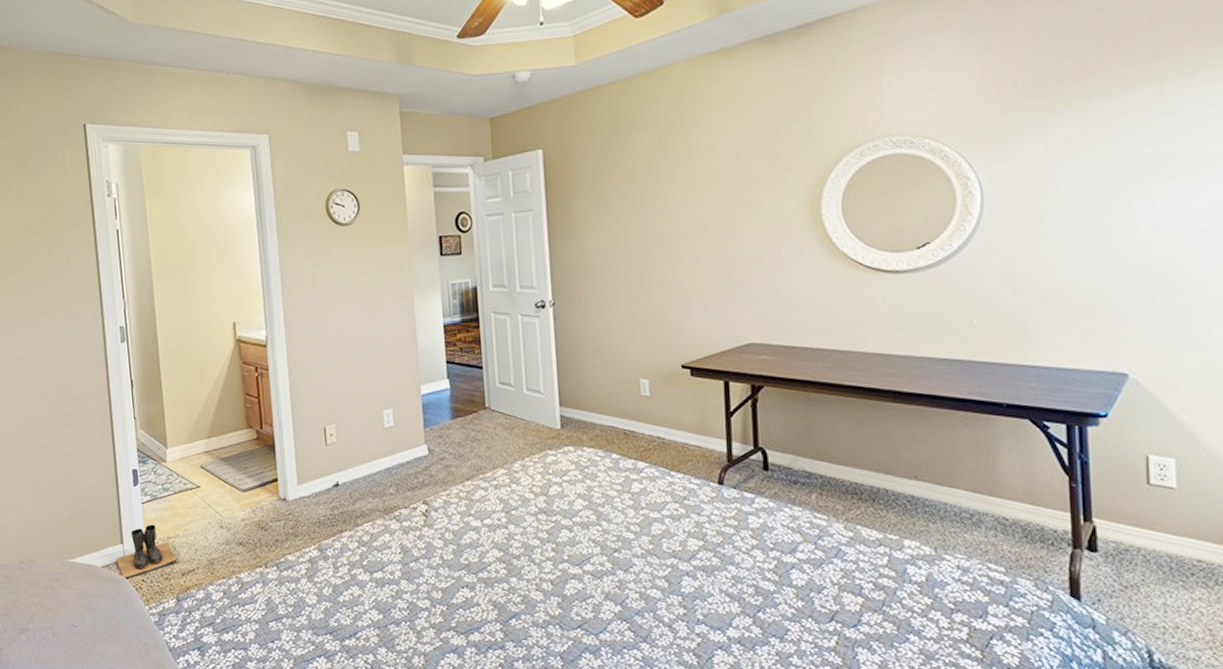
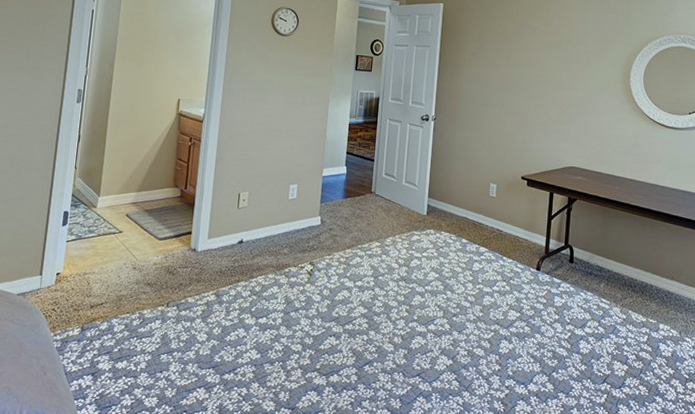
boots: present [116,524,178,579] -> none [32,260,89,307]

